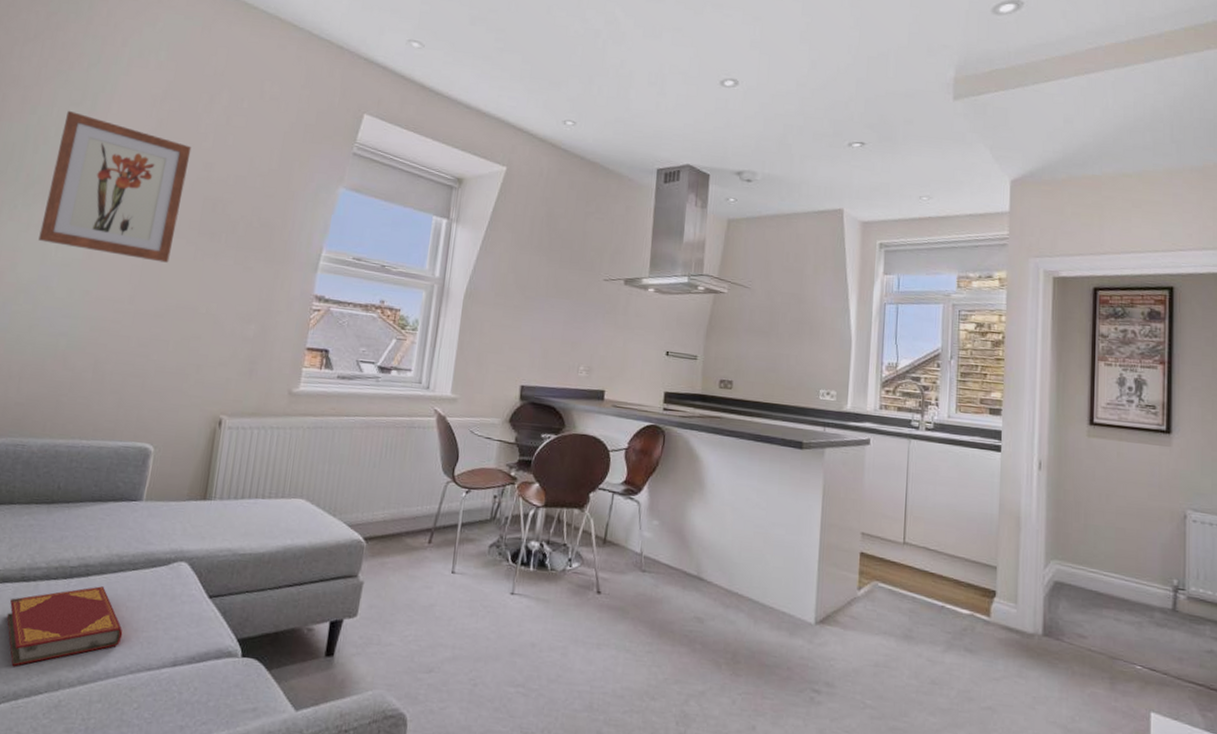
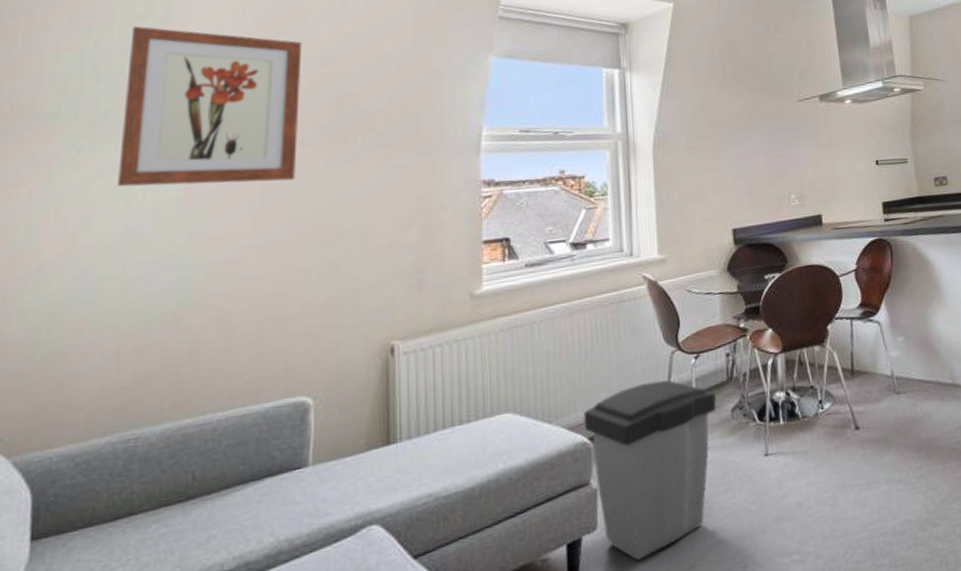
trash can: none [361,502,478,653] -> present [583,379,716,561]

